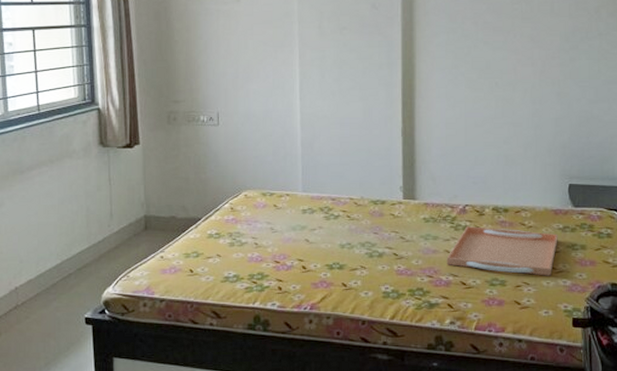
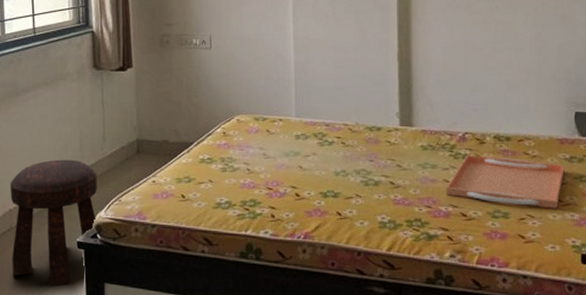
stool: none [15,236,106,362] -> present [9,159,98,287]

